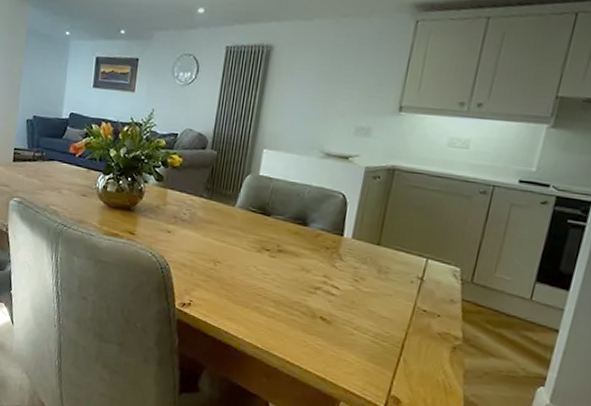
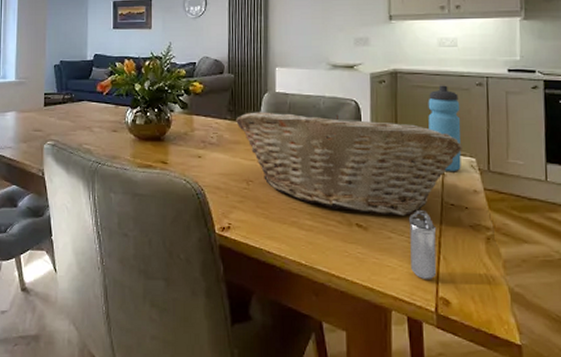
fruit basket: none [212,193,449,316] -> present [236,112,462,216]
shaker: none [368,311,403,379] -> present [408,210,437,280]
water bottle: none [417,188,458,279] -> present [428,85,461,171]

